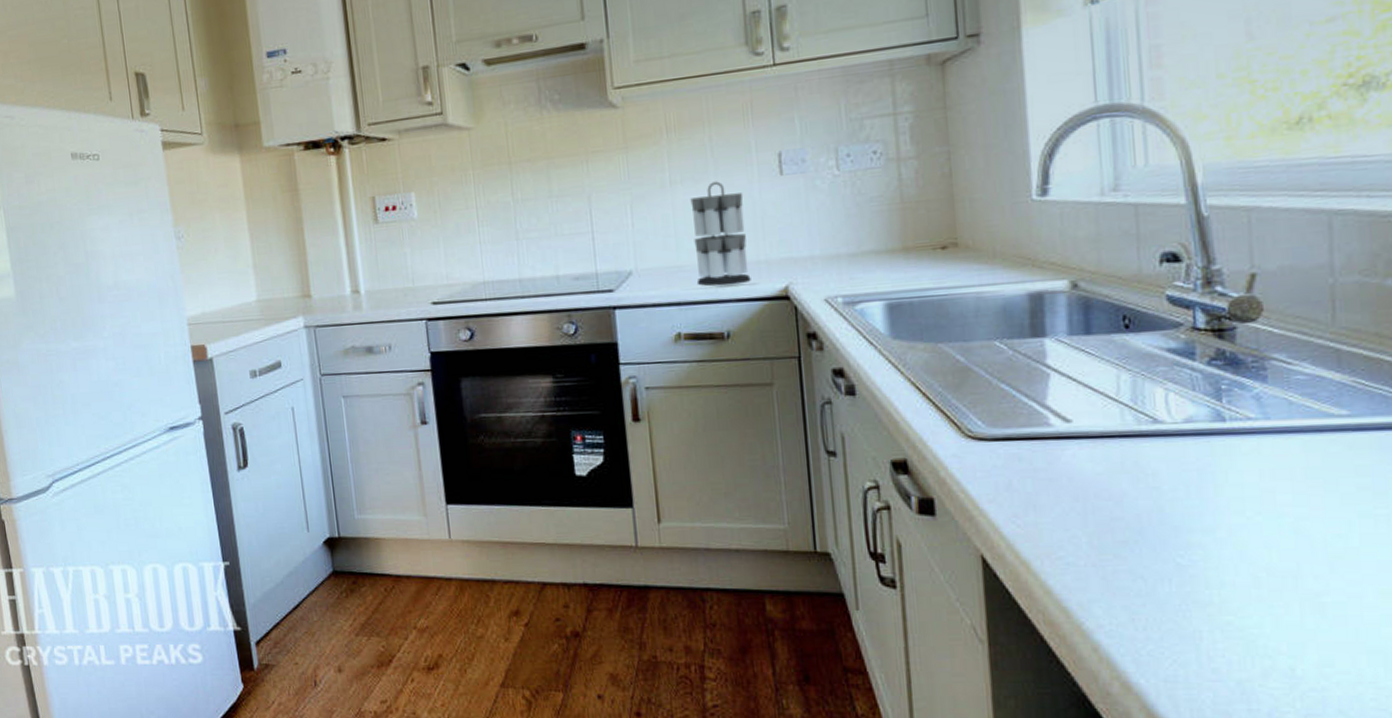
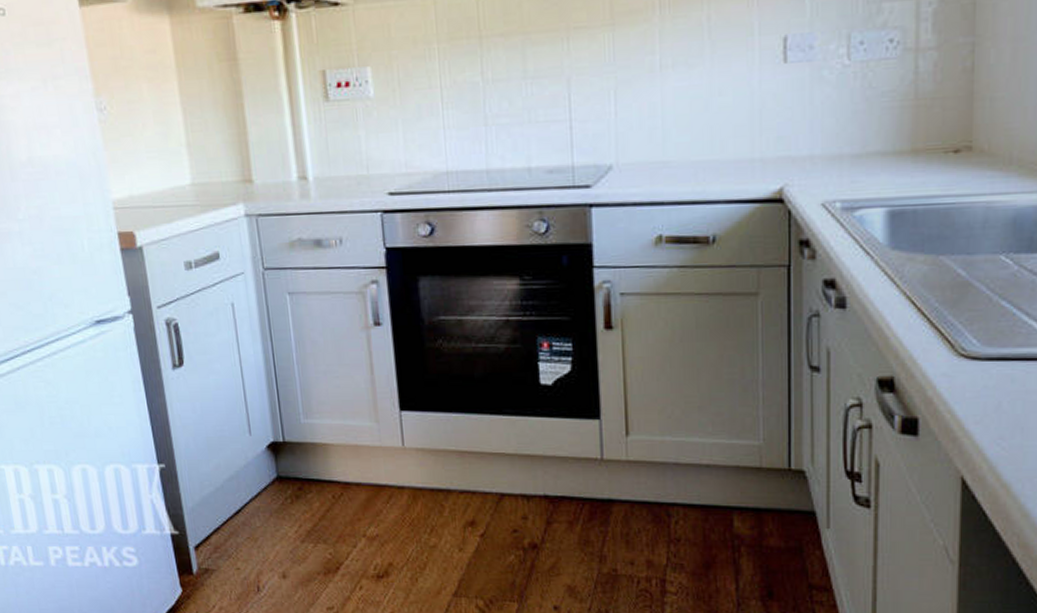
spice rack: present [690,181,751,287] -> none [682,67,743,186]

